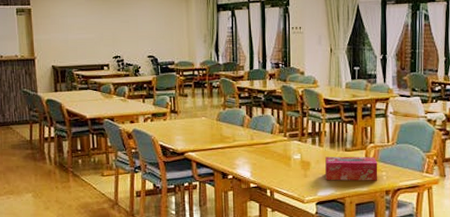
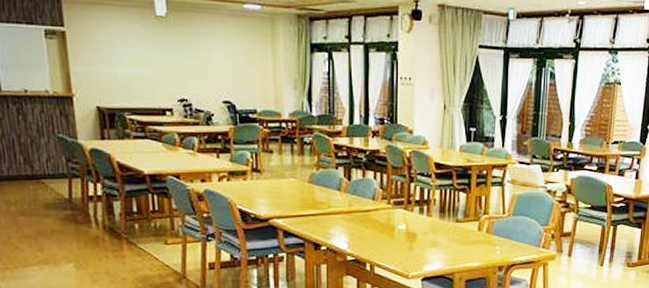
tissue box: present [325,156,378,181] -> none [433,228,491,256]

